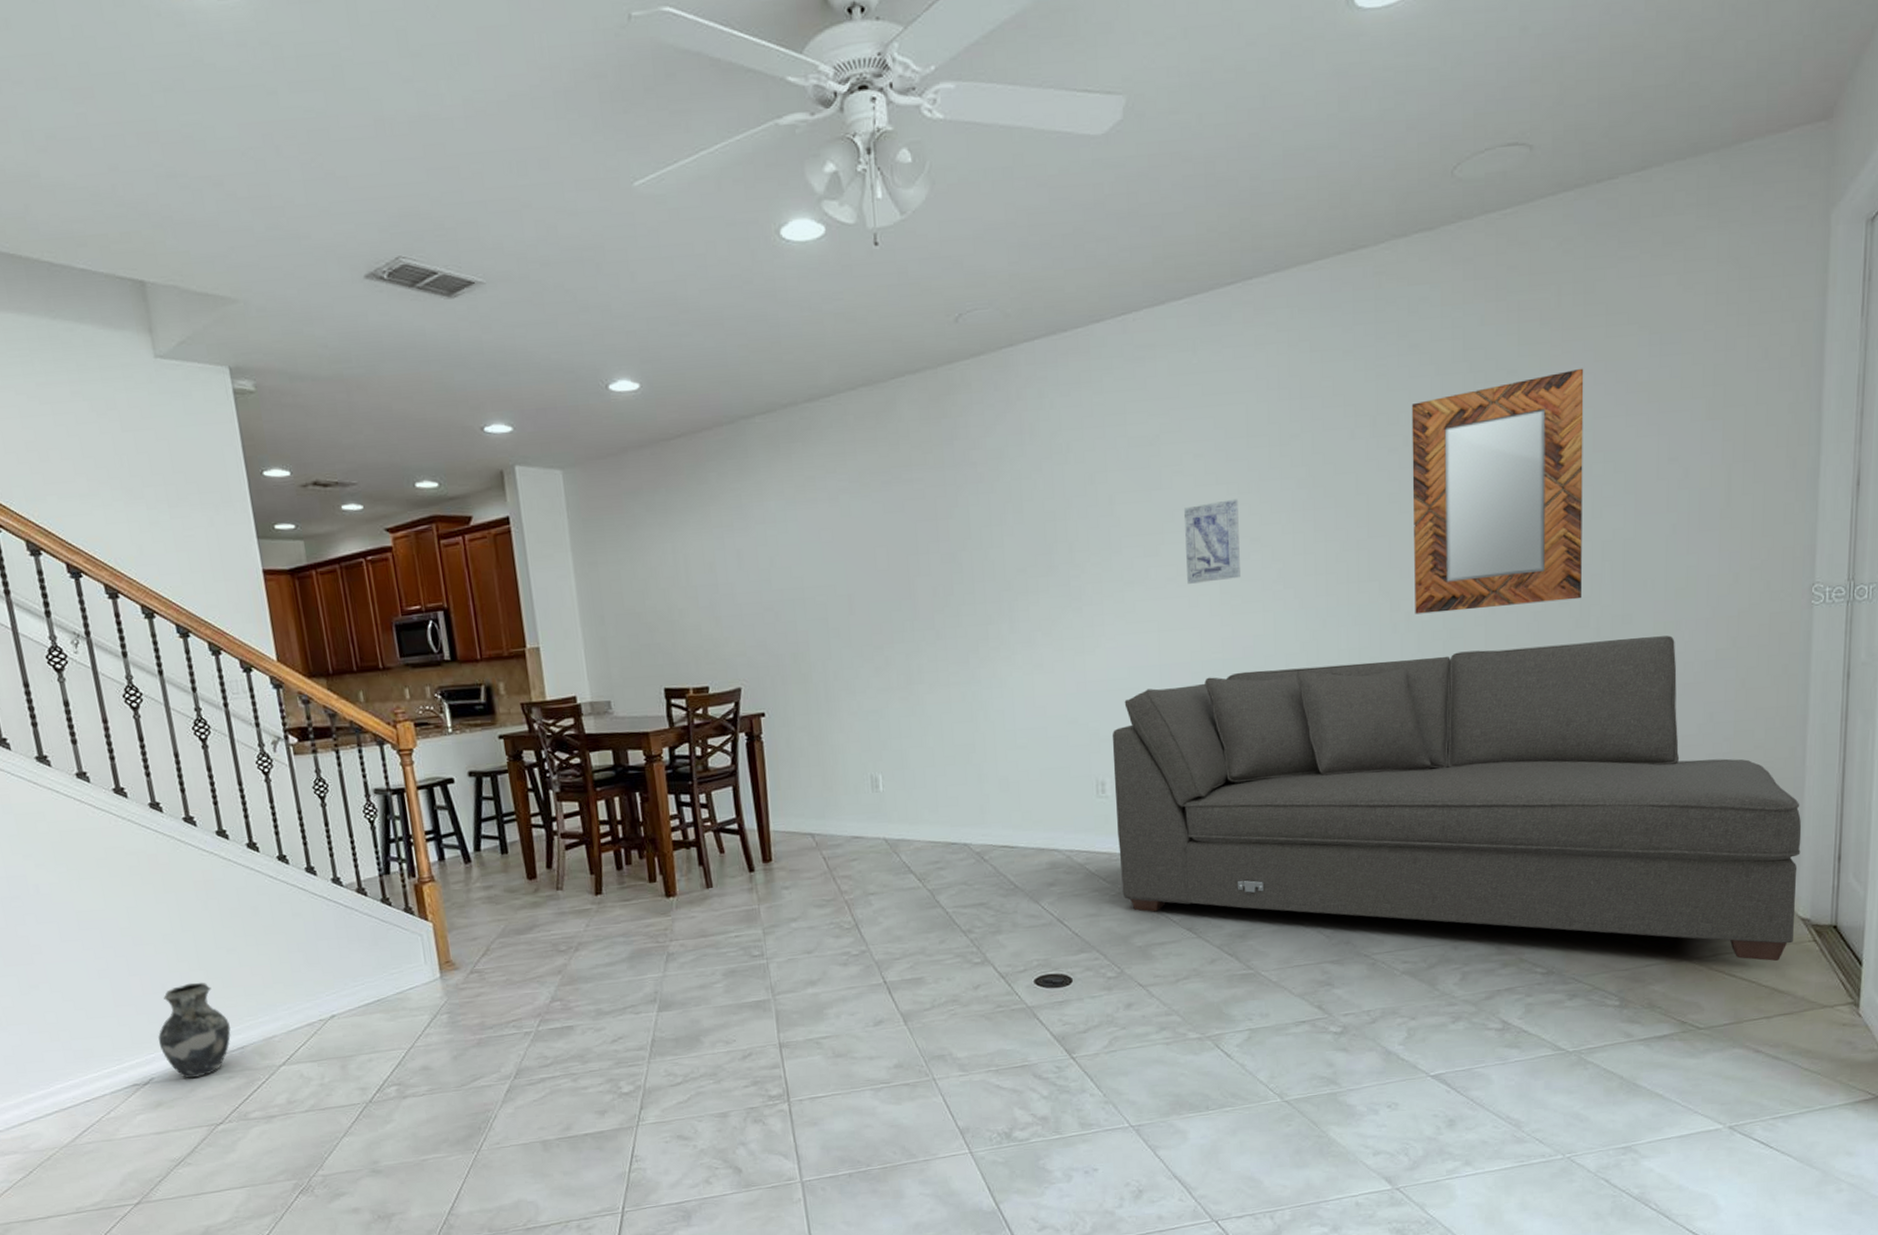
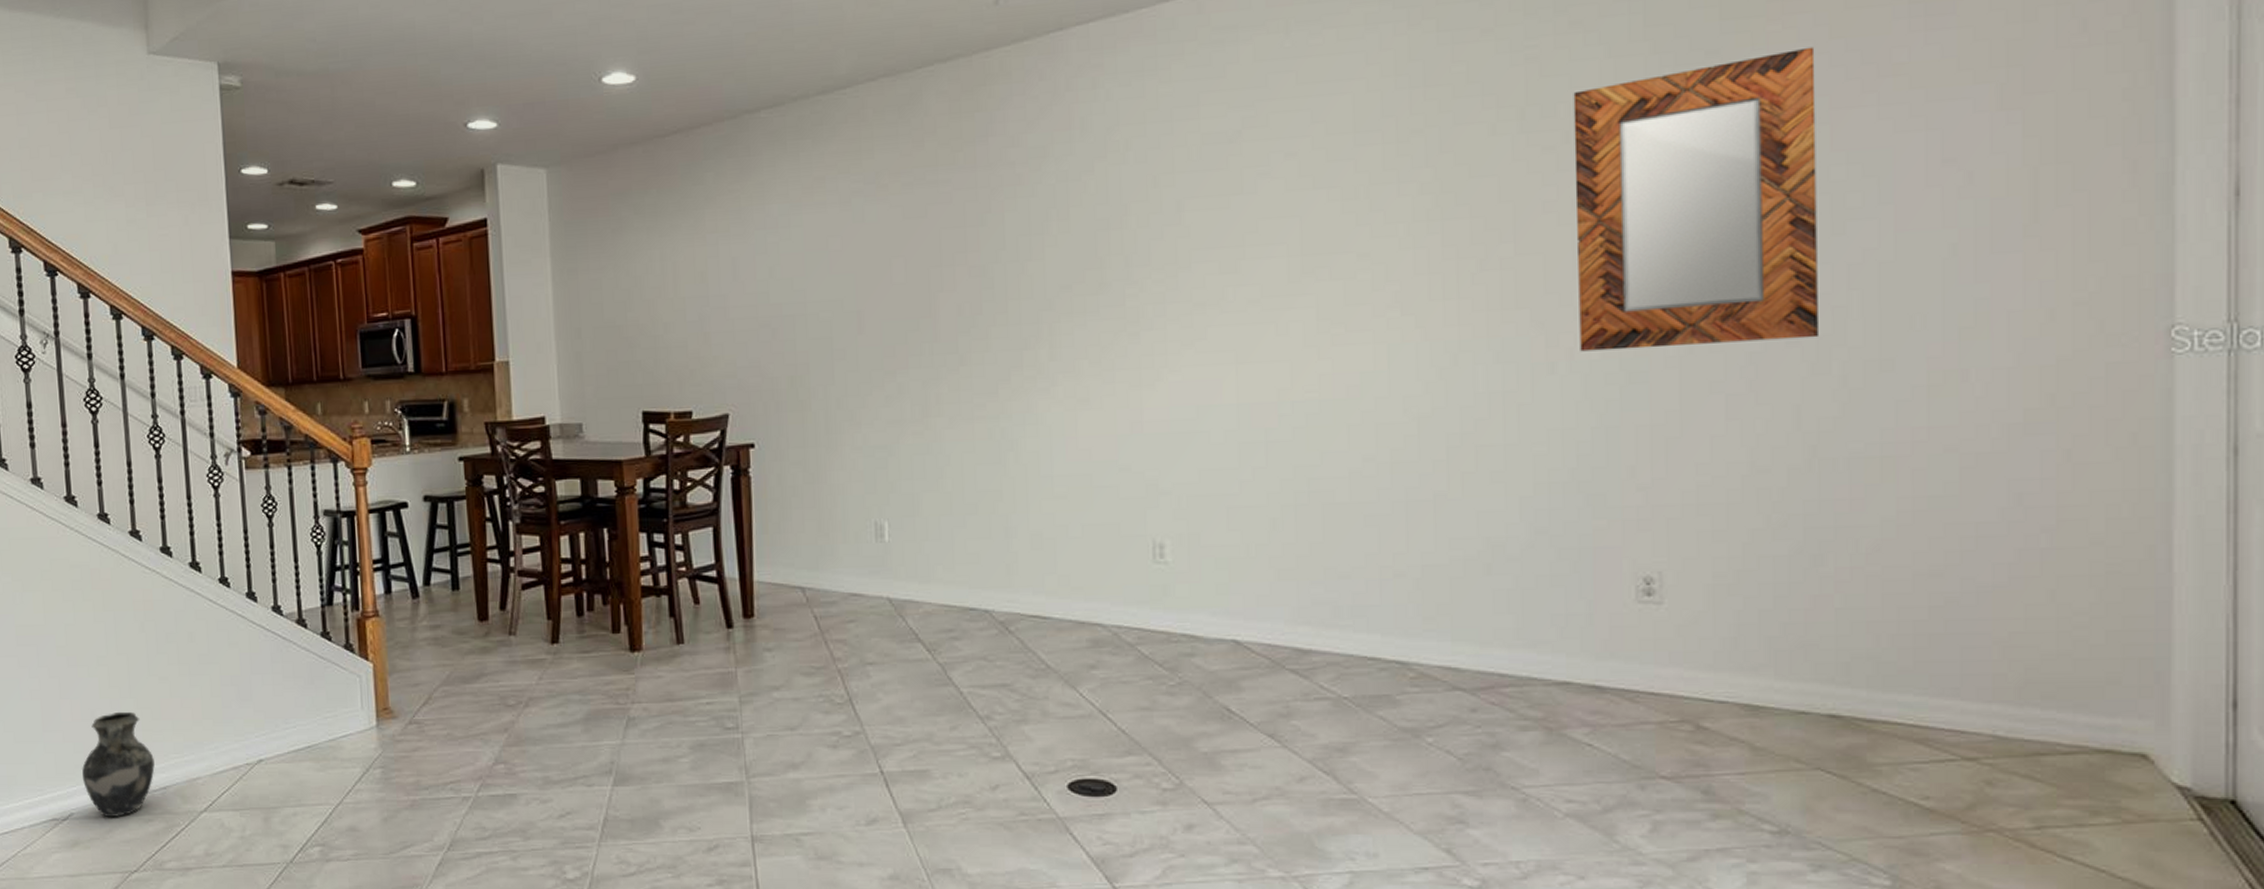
sofa: present [1112,635,1802,961] -> none [1174,388,2171,843]
wall art: present [1183,499,1240,584] -> none [1270,206,1344,307]

